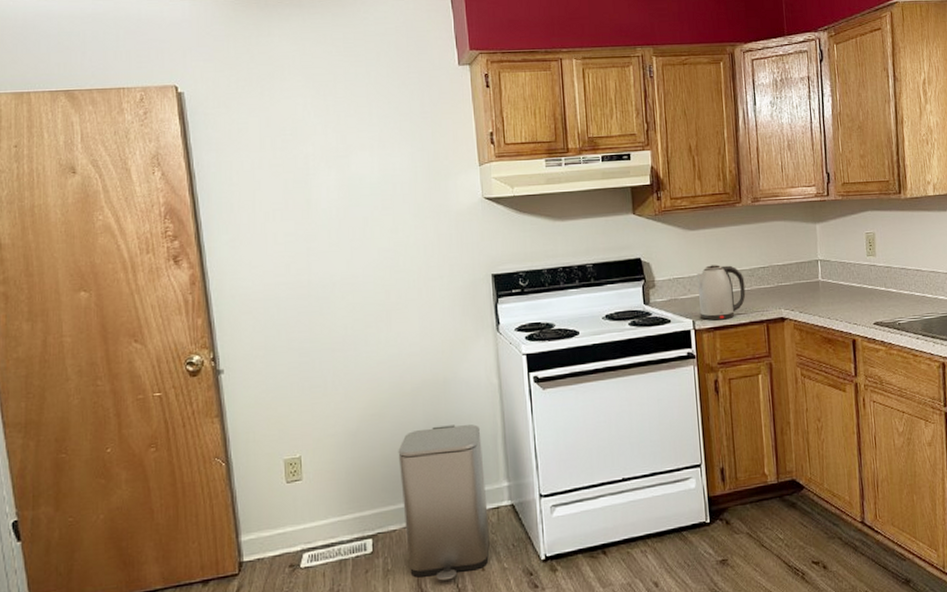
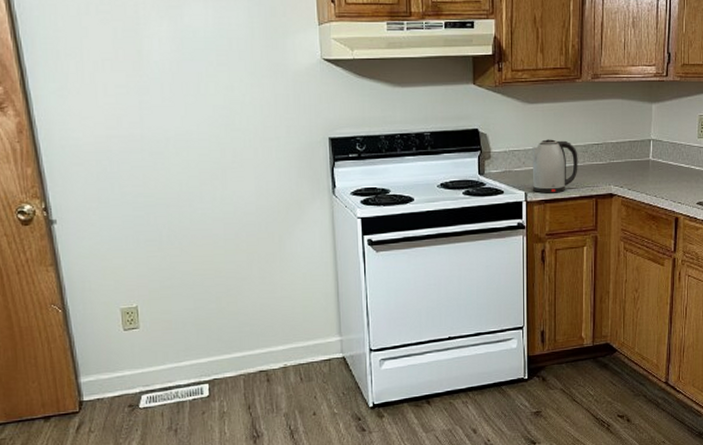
pedal bin: present [398,424,490,581] -> none [233,282,321,423]

